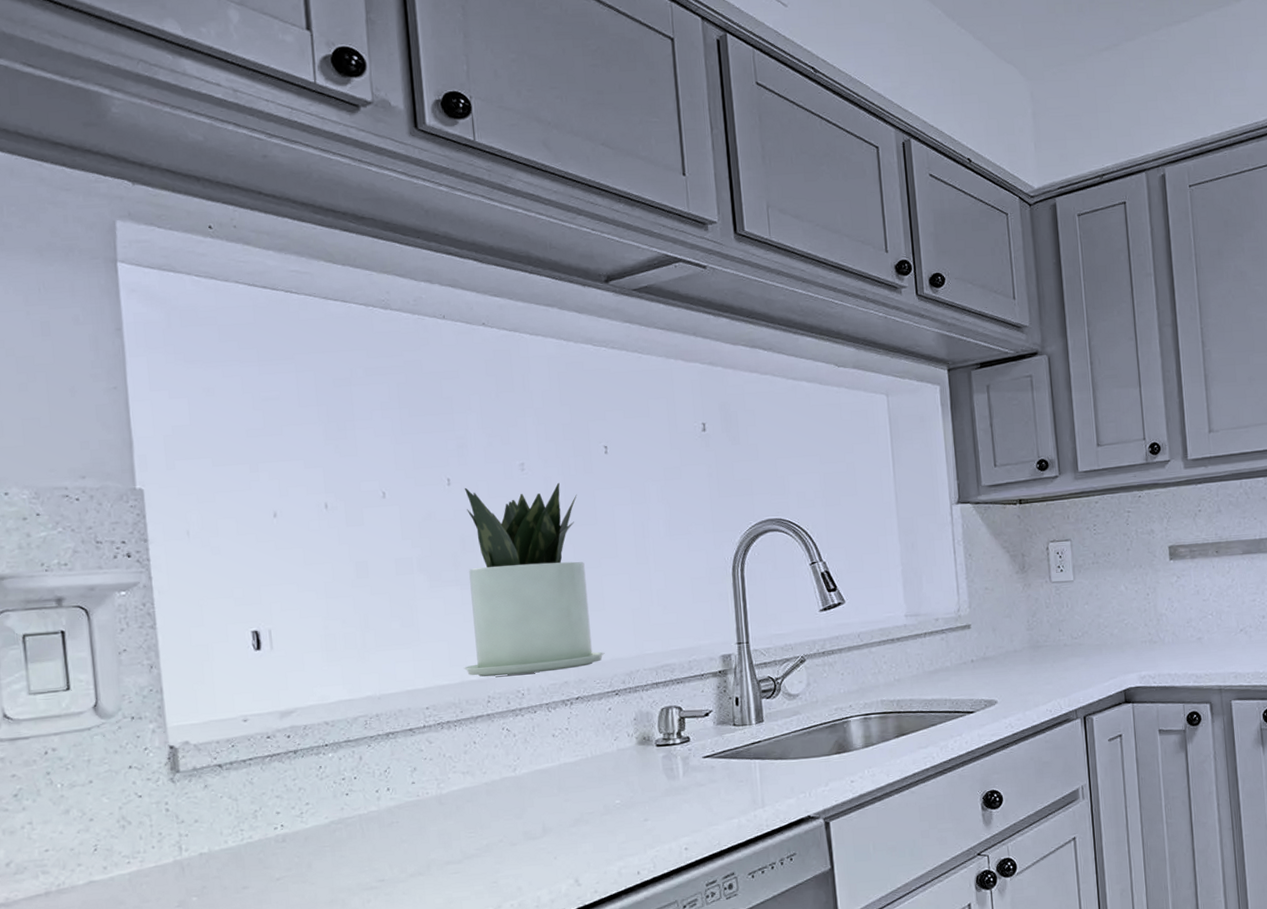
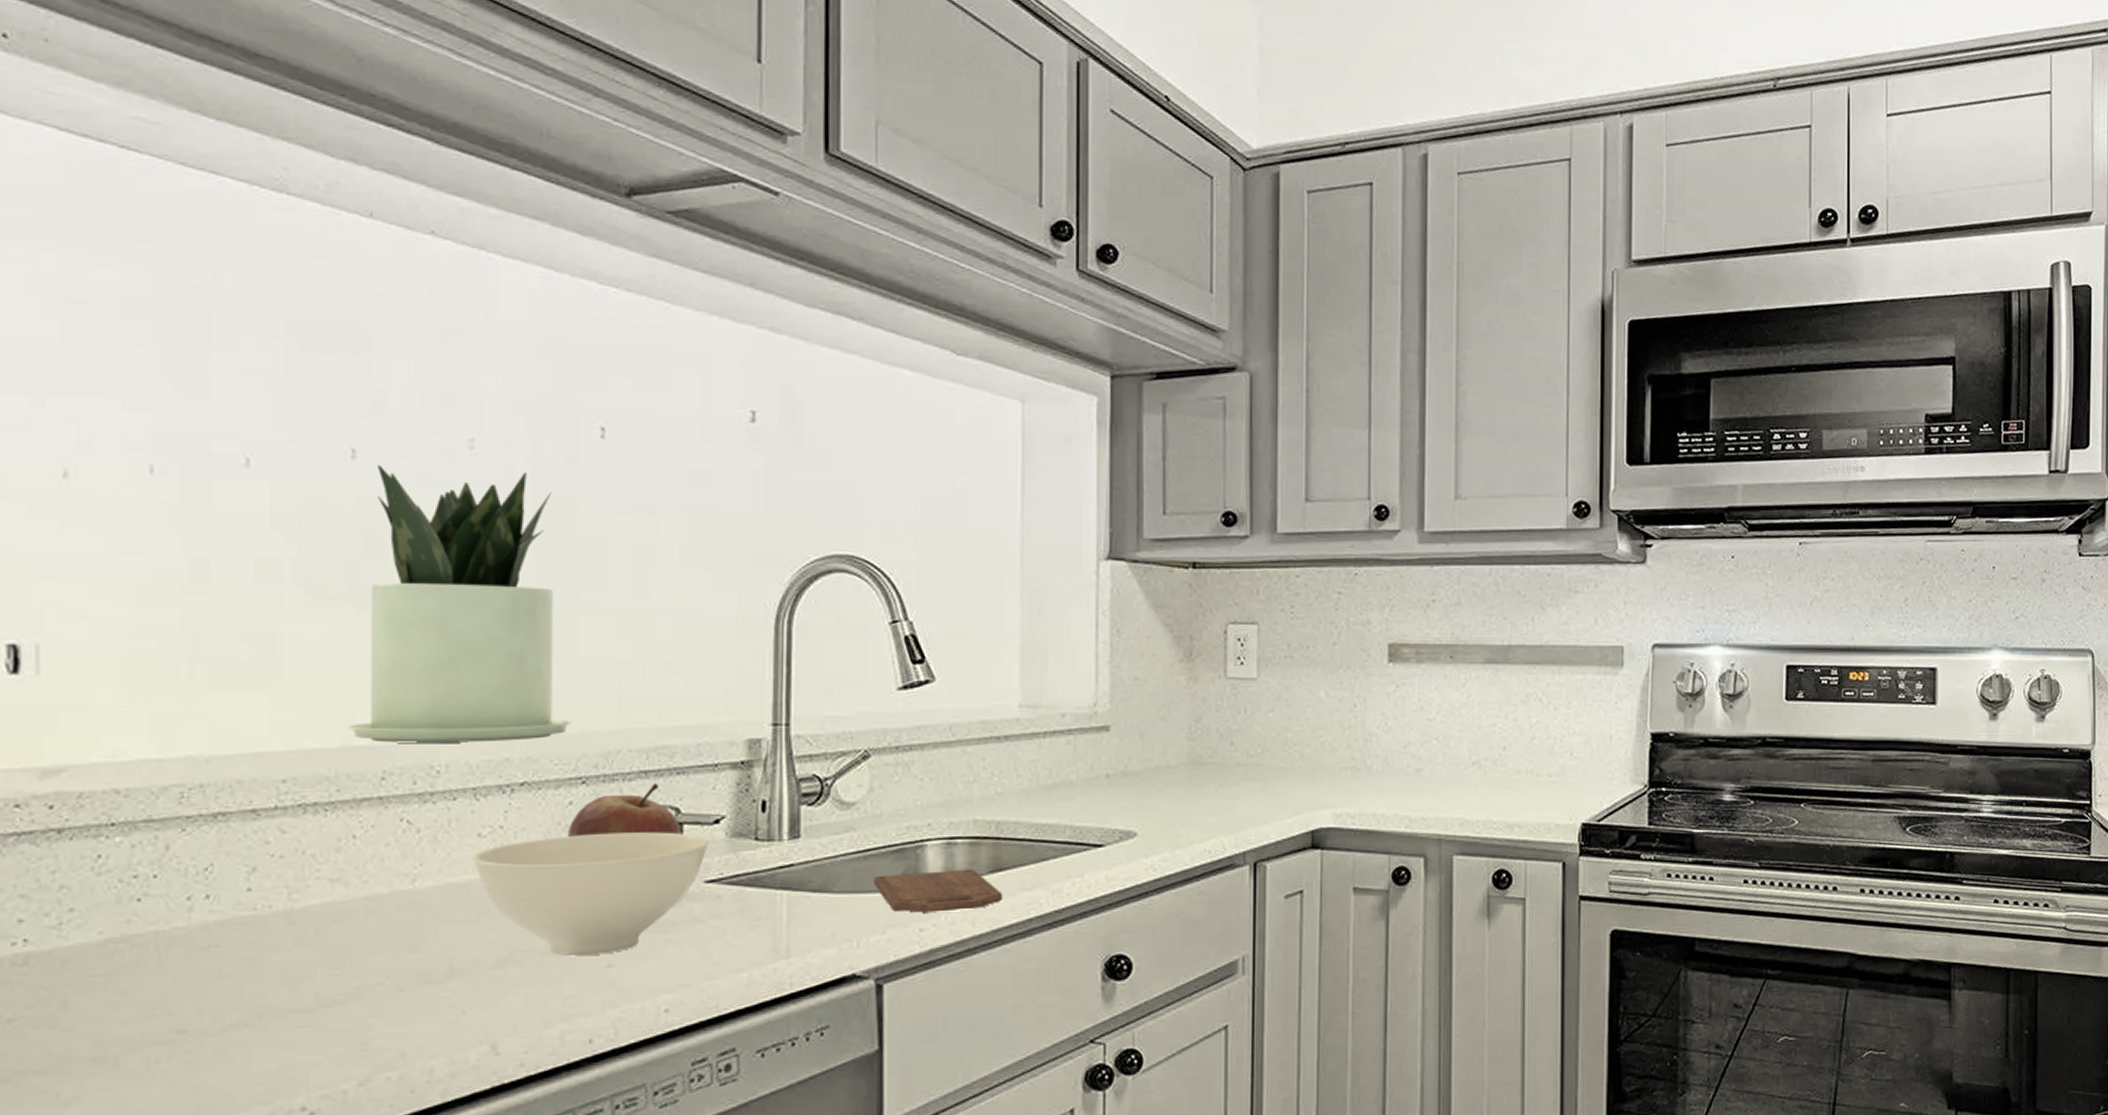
bowl: none [550,724,703,815] -> present [472,832,709,957]
fruit: none [609,691,684,733] -> present [567,783,681,838]
cutting board: none [816,735,907,770] -> present [874,869,1003,913]

